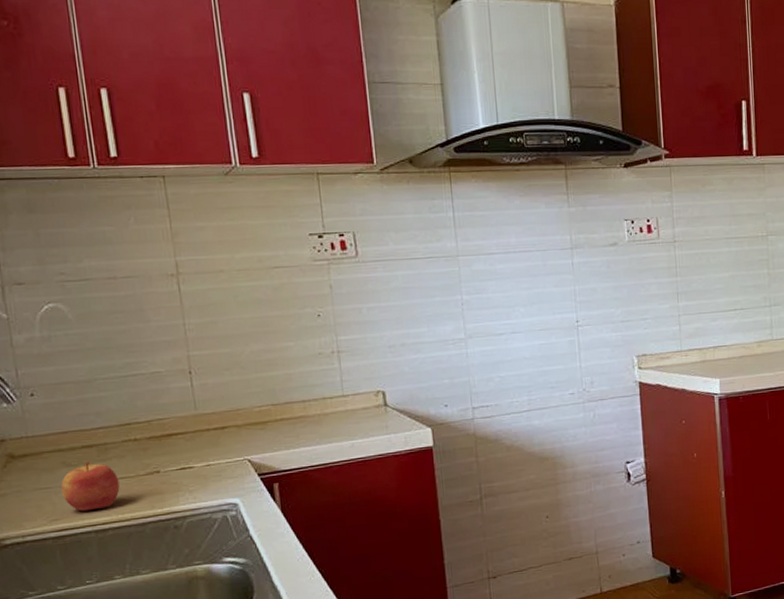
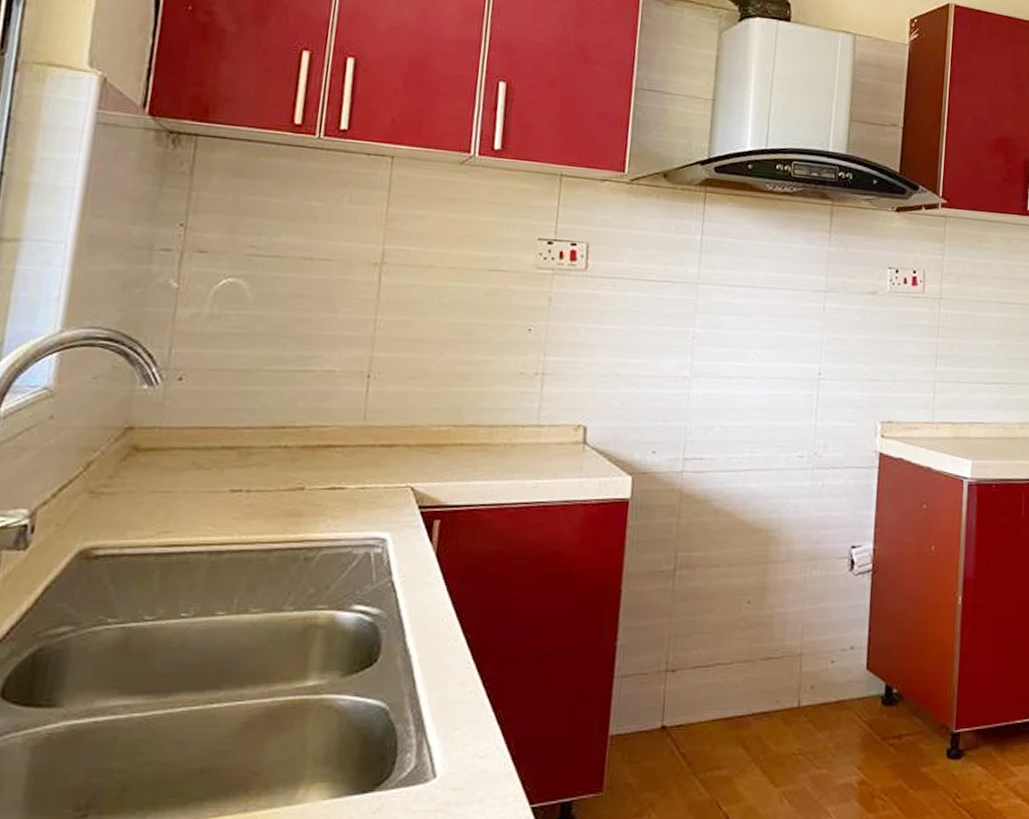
apple: present [61,461,120,511] -> none [182,465,254,526]

